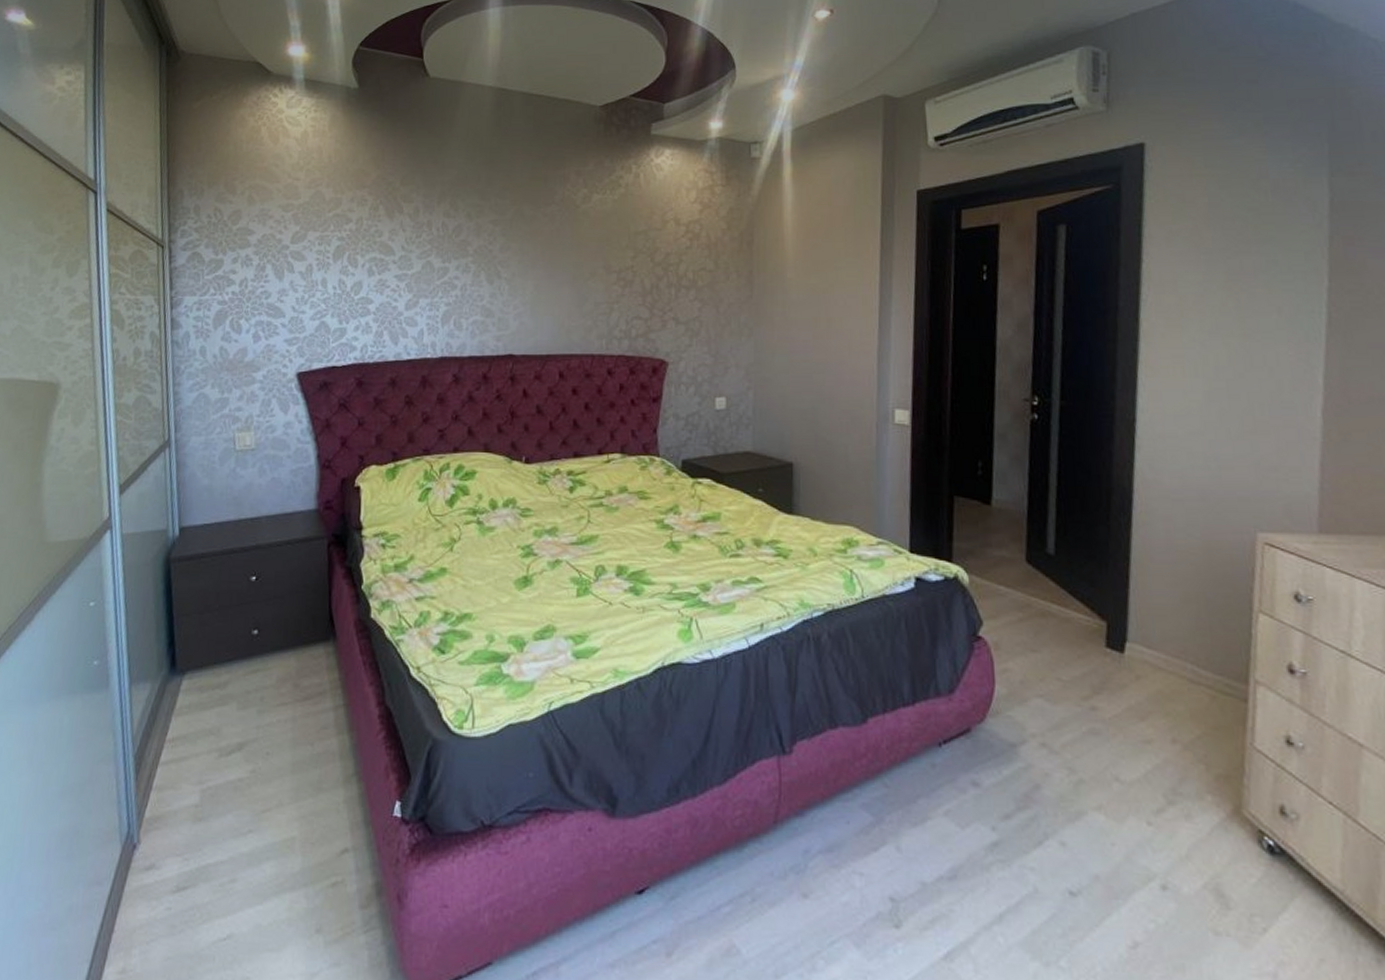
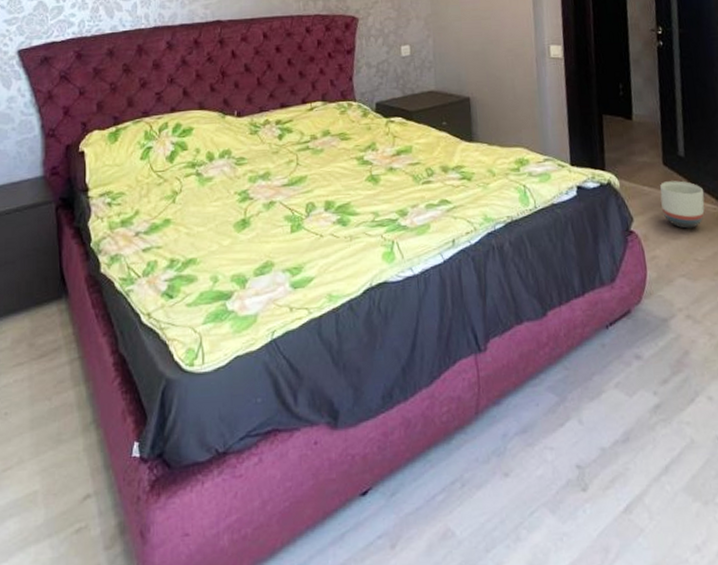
planter: none [1019,582,1076,641] -> present [660,180,705,229]

